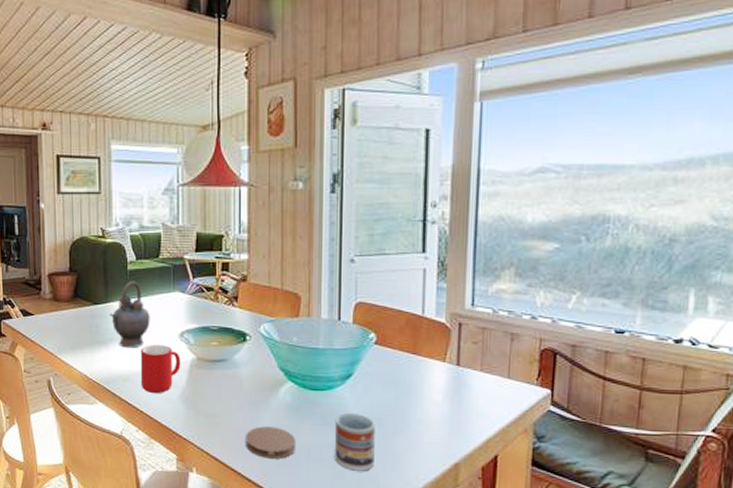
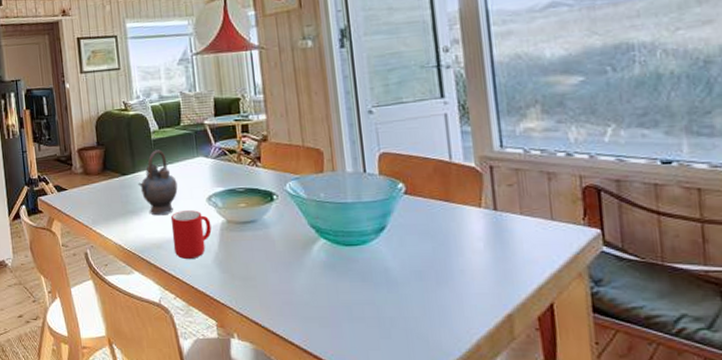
coaster: present [246,426,297,459] -> none [284,286,337,320]
cup: present [334,412,375,471] -> none [373,266,421,328]

